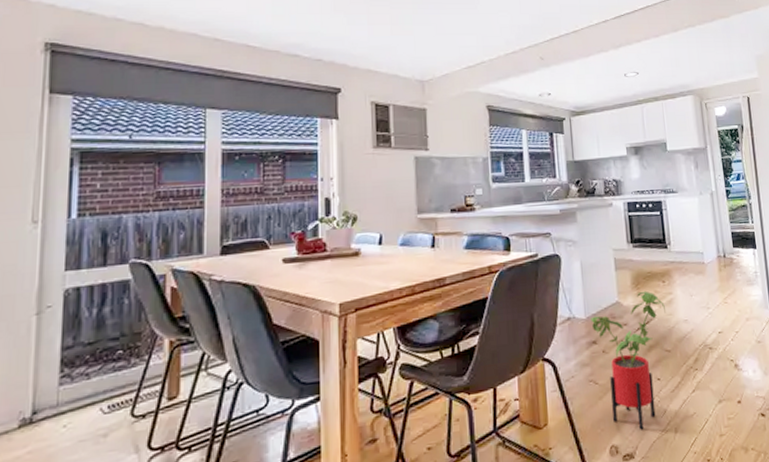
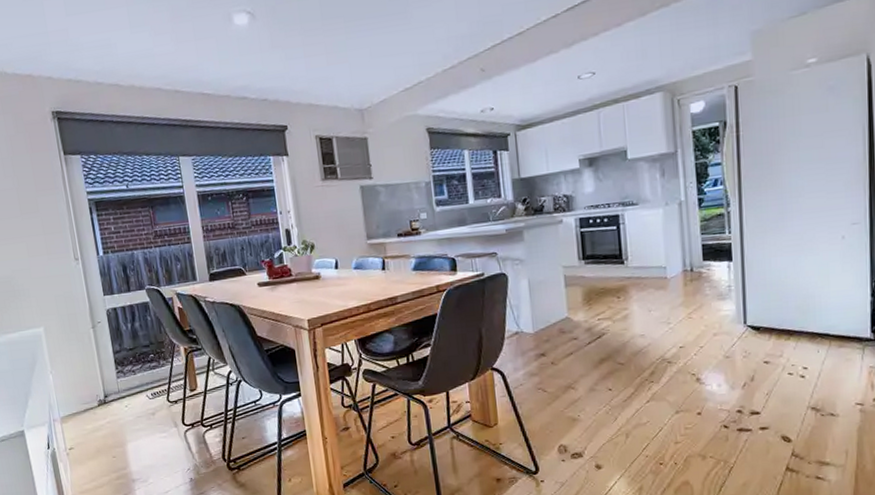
house plant: present [590,290,666,430] -> none [539,306,620,434]

